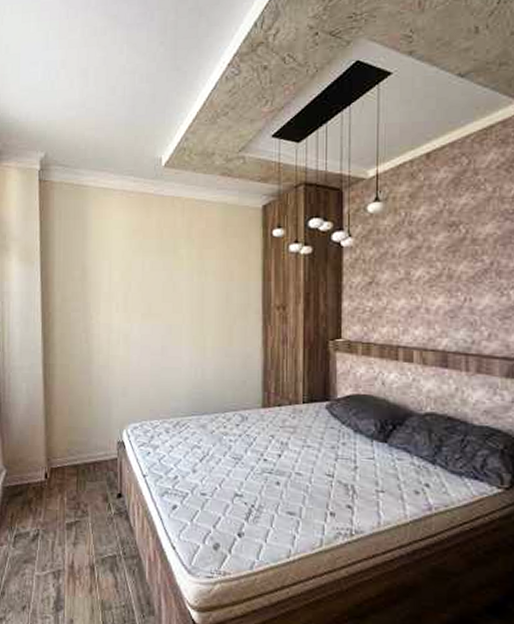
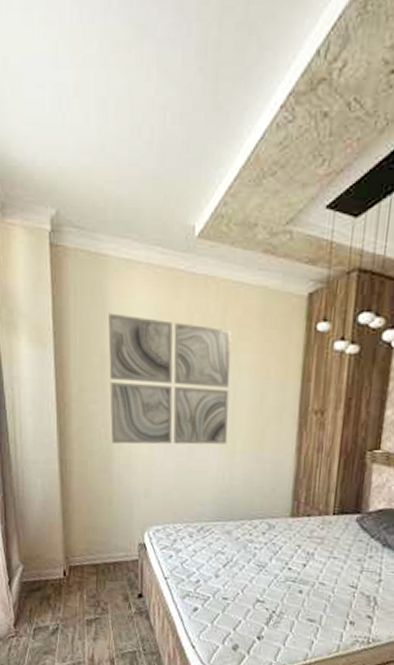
wall art: none [88,232,198,347] -> present [108,313,232,445]

